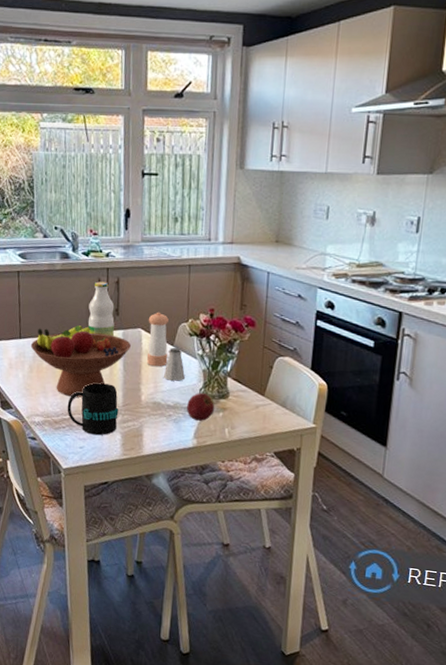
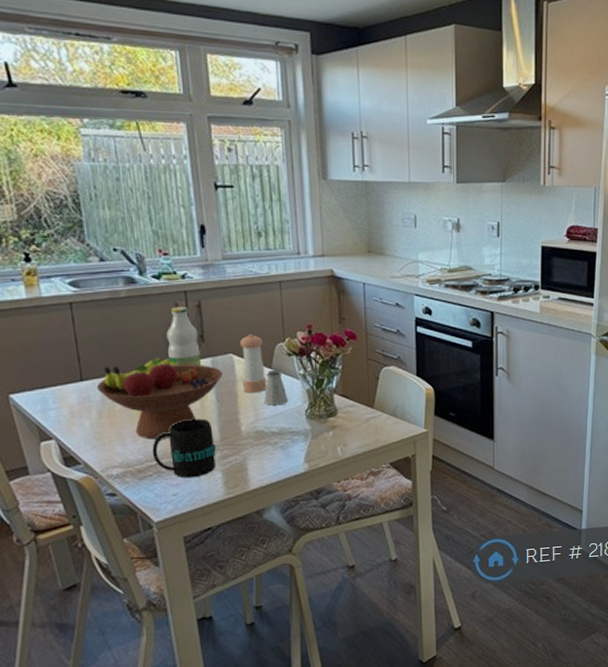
apple: present [187,393,215,421] -> none [294,414,324,444]

